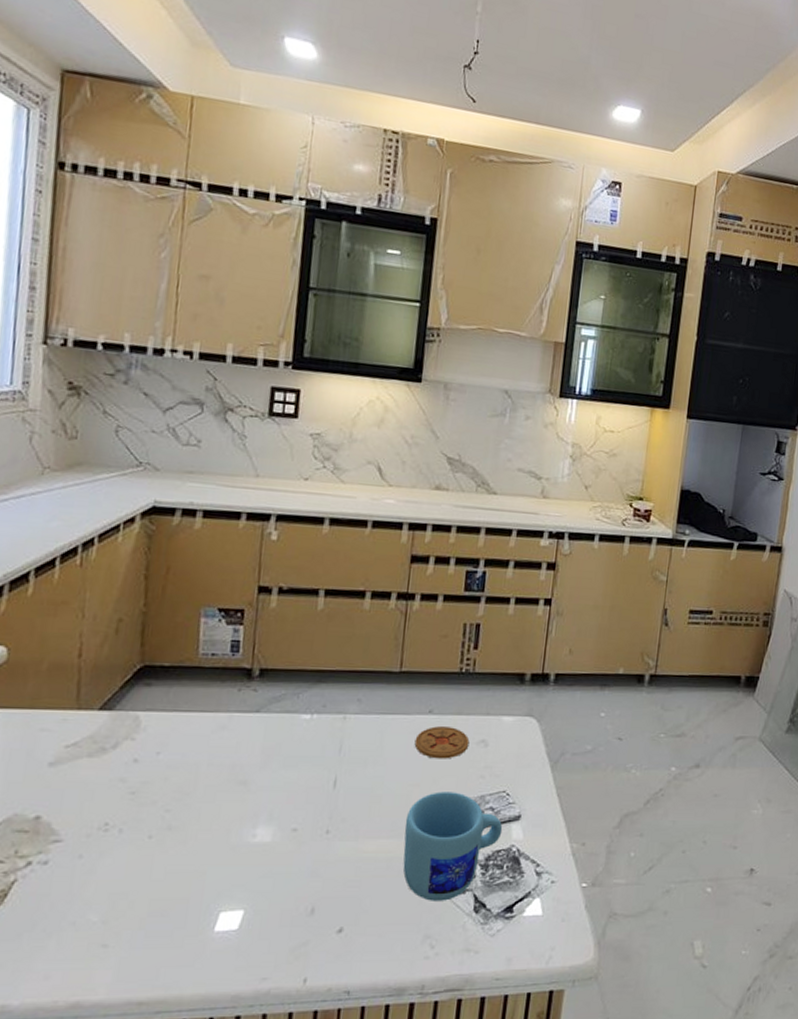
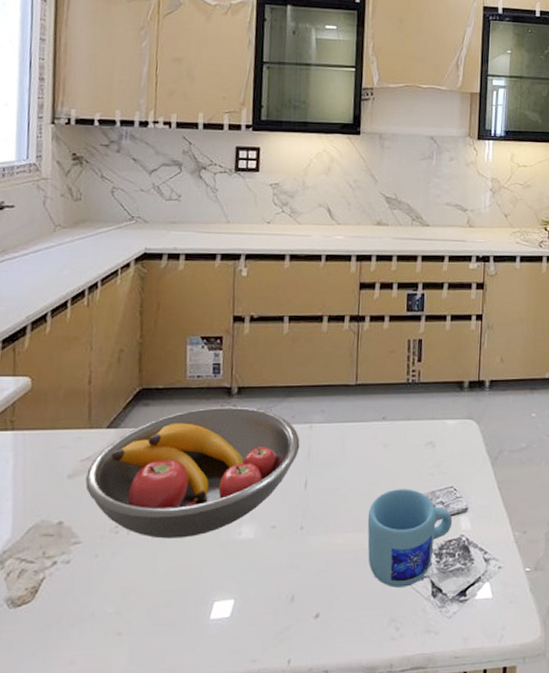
fruit bowl: none [70,690,331,839] -> present [85,406,300,539]
coaster: present [414,726,470,759] -> none [372,431,419,460]

